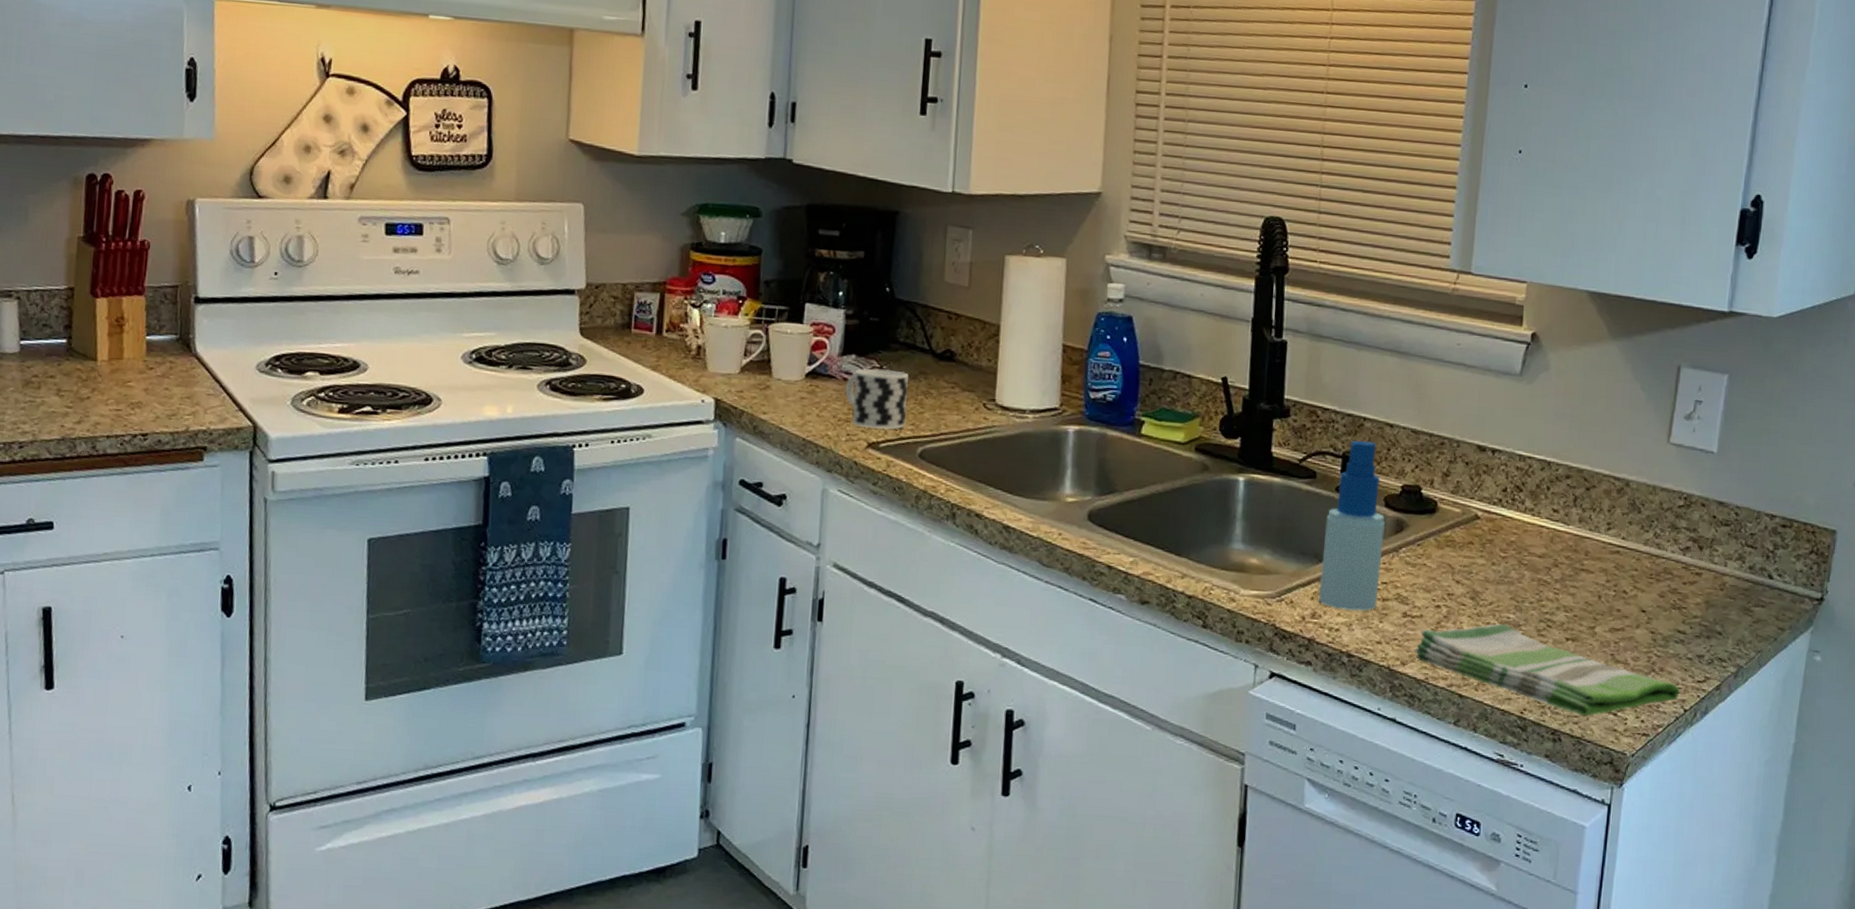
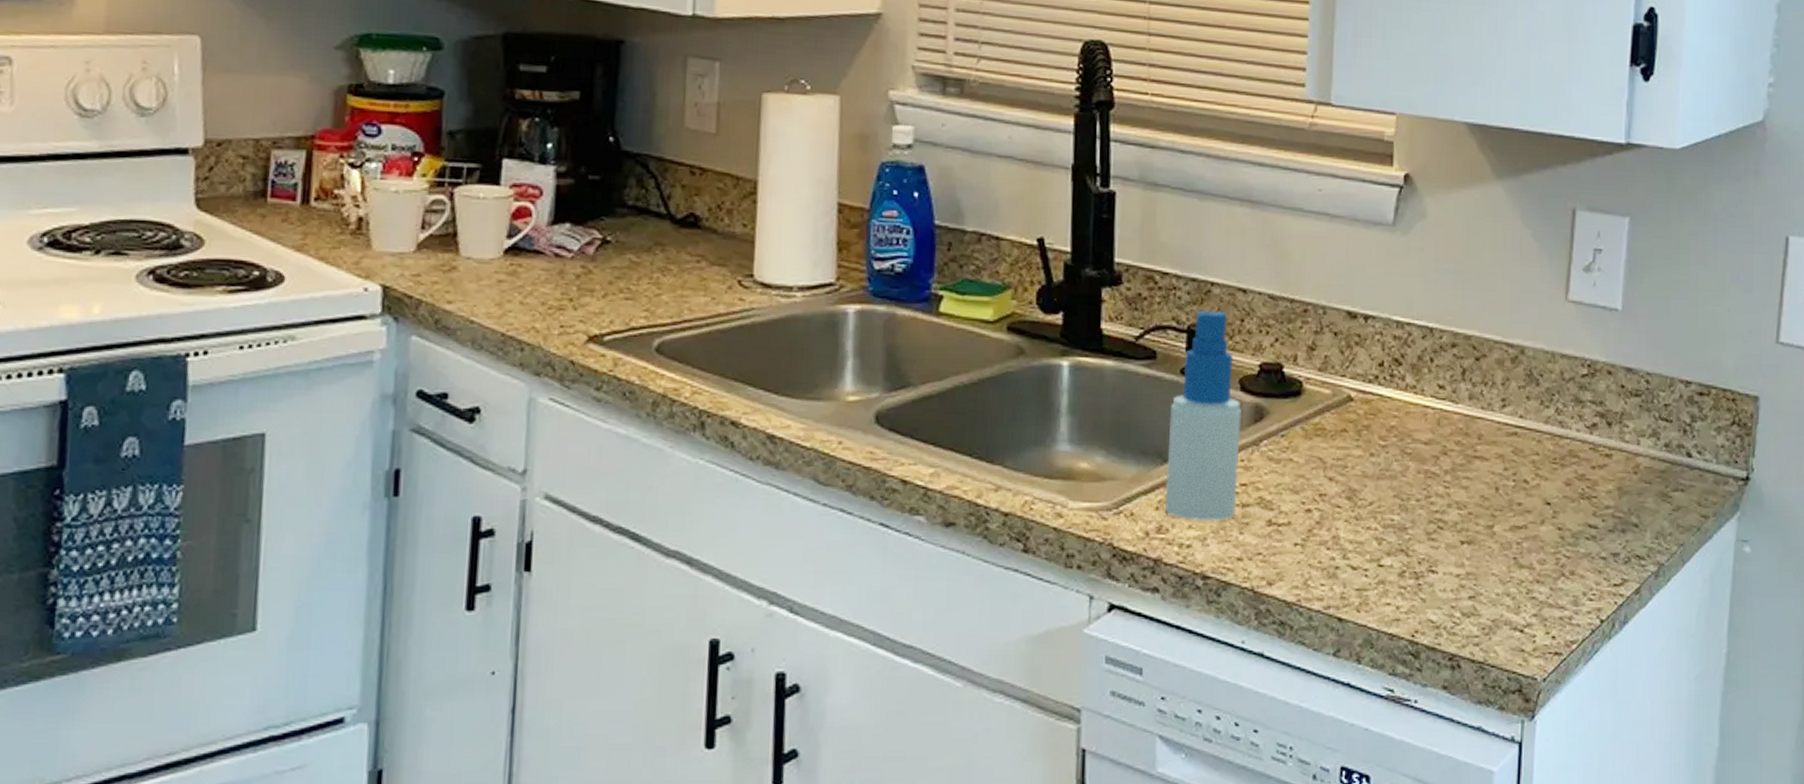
cup: present [845,368,909,430] -> none [557,240,641,318]
dish towel: present [1414,623,1681,717] -> none [1282,527,1596,636]

